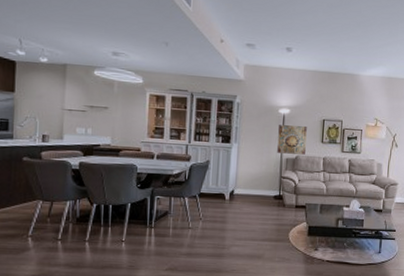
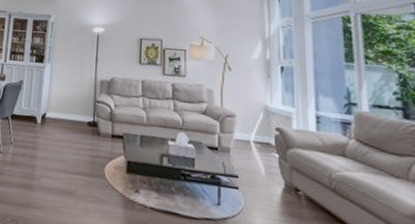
wall art: present [277,125,307,155] -> none [91,44,123,77]

